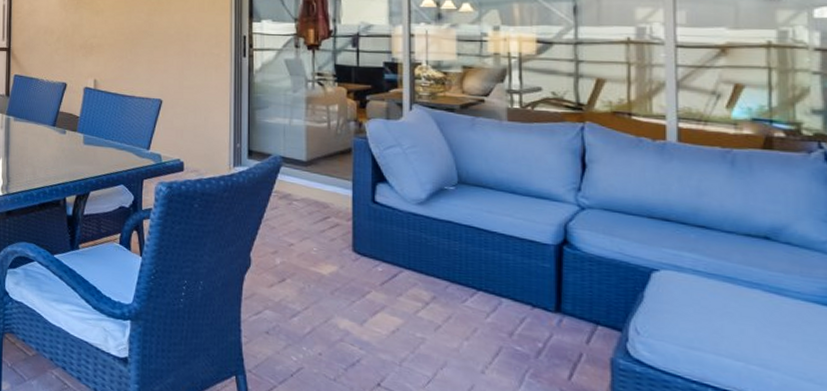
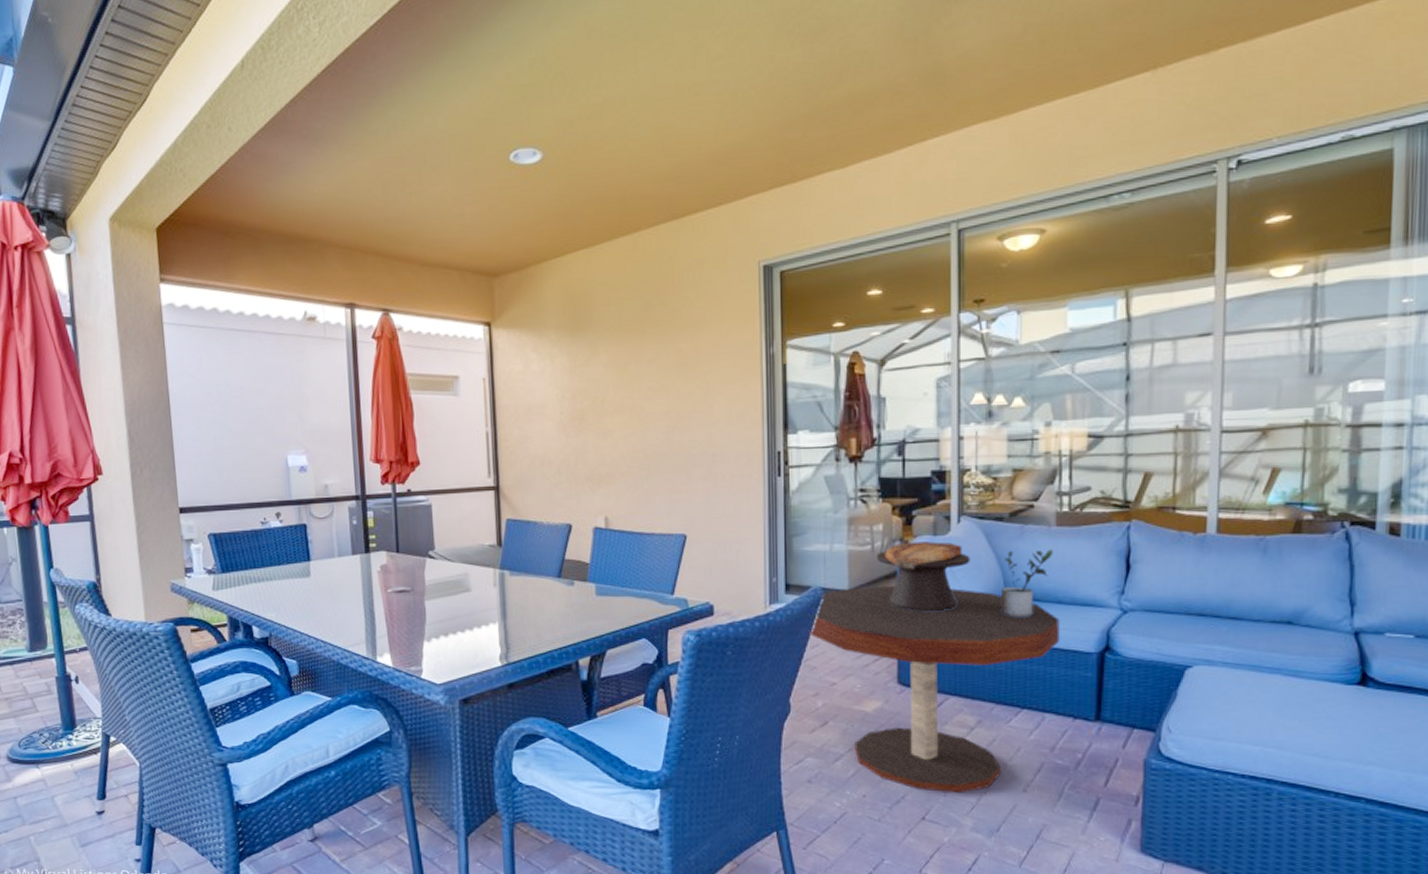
coffee table: none [269,159,515,365] -> present [808,585,1060,794]
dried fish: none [332,123,423,189] -> present [876,541,970,611]
potted plant: none [453,139,505,203] -> present [1000,549,1053,617]

